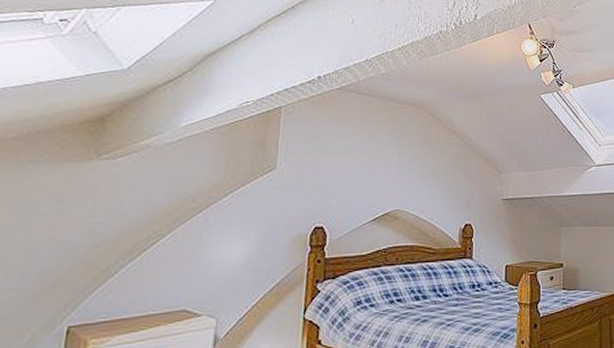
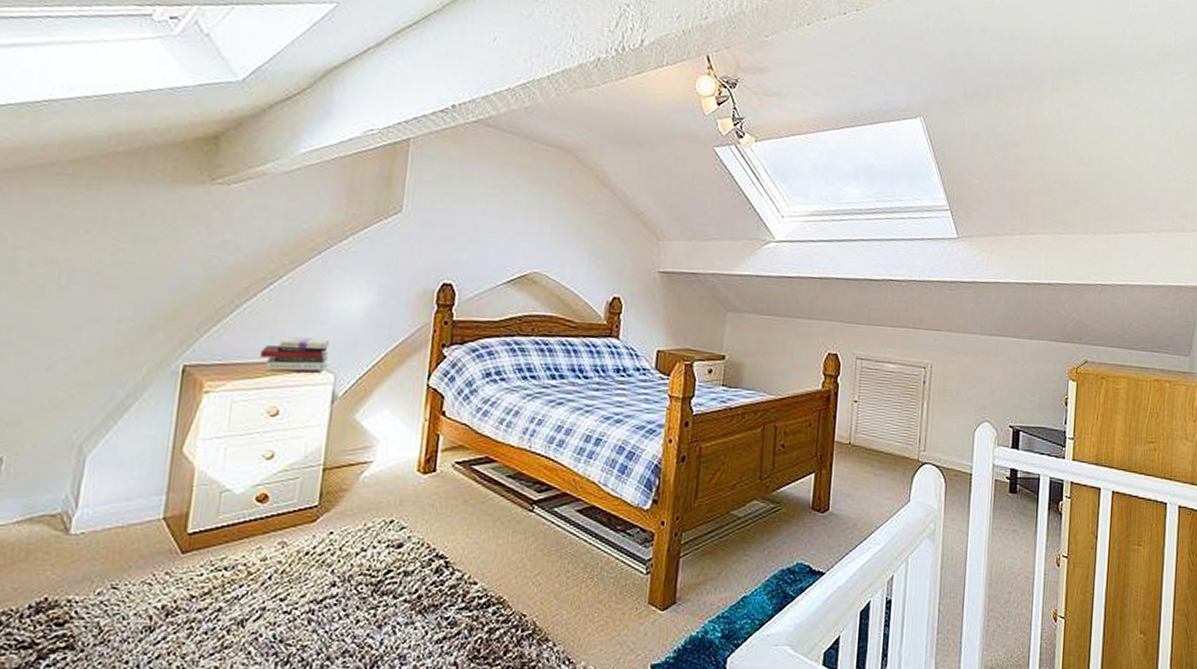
books: none [144,287,211,323] -> present [260,336,329,373]

